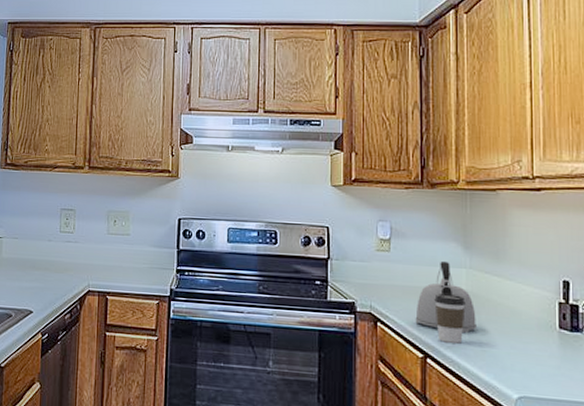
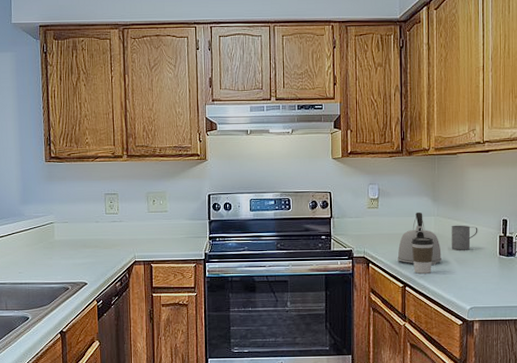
mug: none [490,282,528,318] -> present [451,225,478,250]

